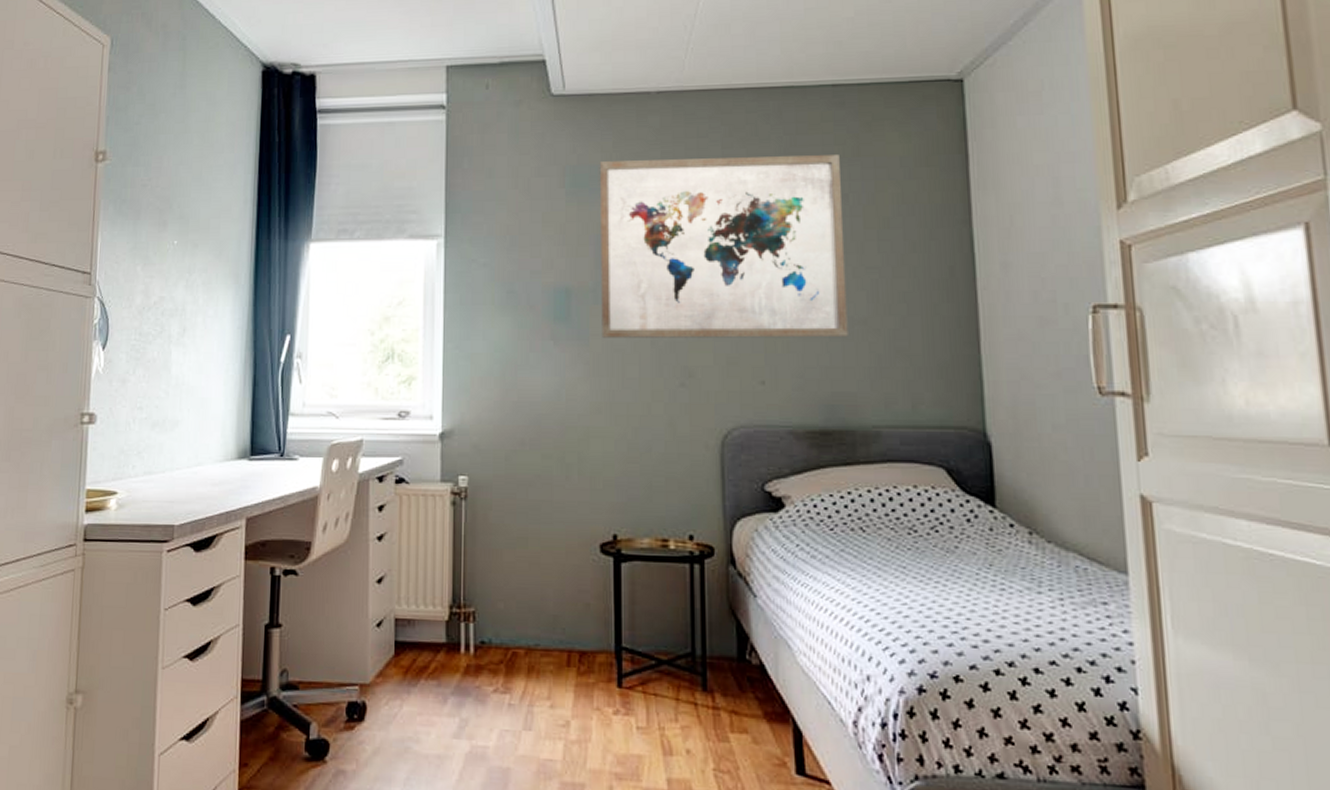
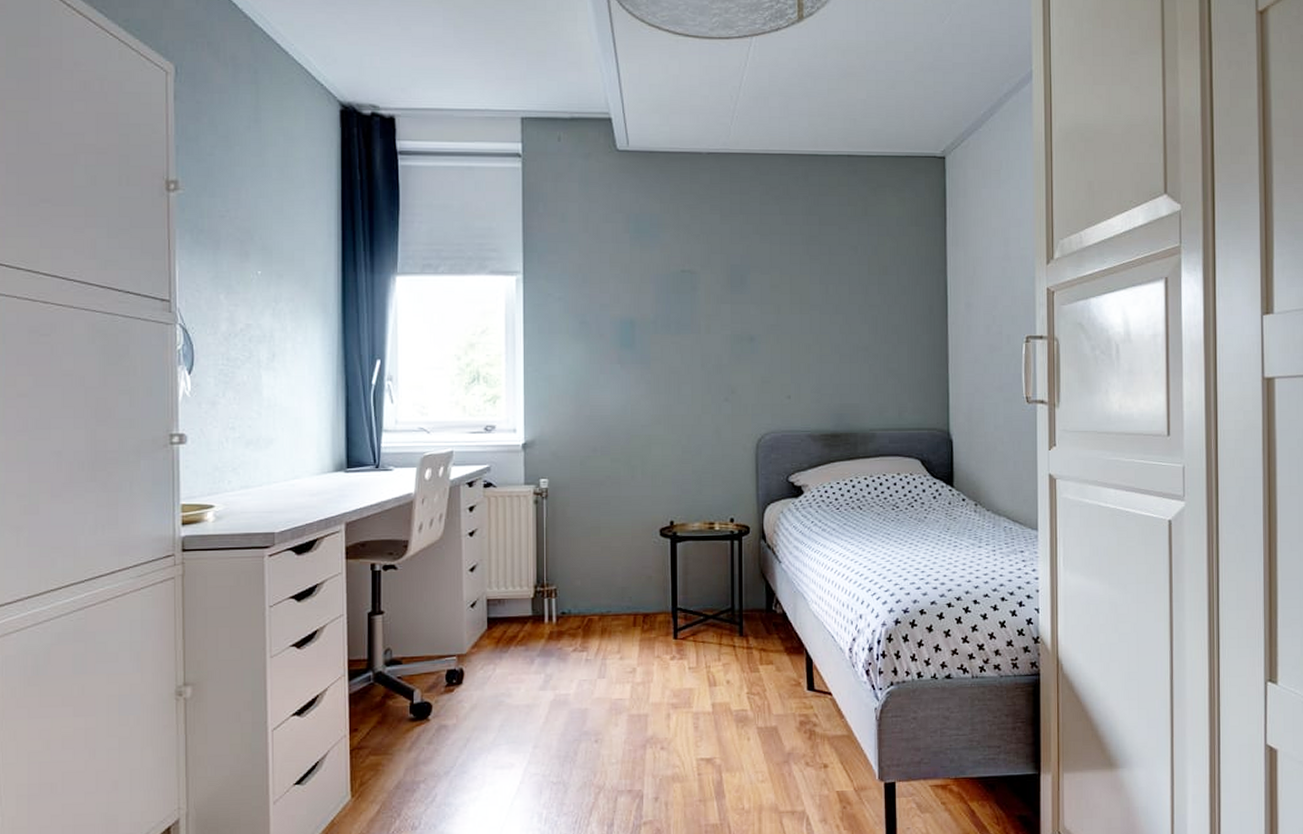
wall art: present [599,155,848,338] -> none [658,211,854,362]

